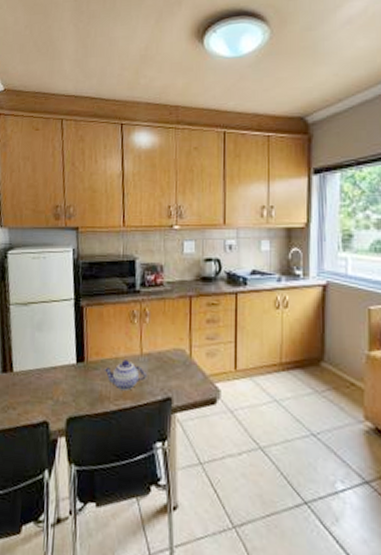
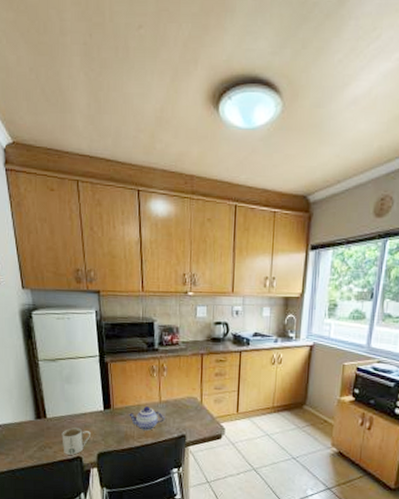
mug: none [27,384,60,419] -> present [62,428,90,455]

